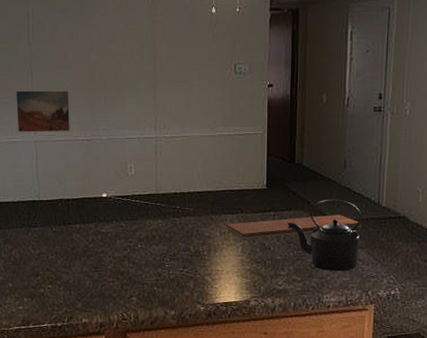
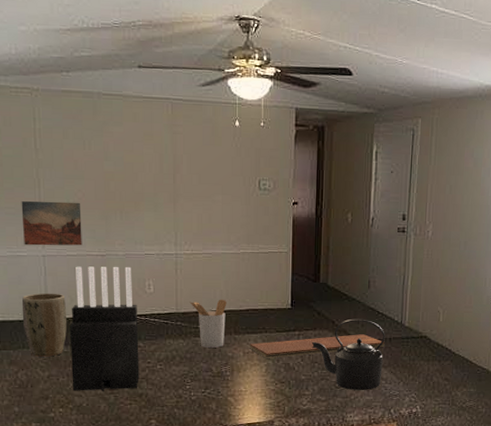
plant pot: none [16,176,55,236] -> present [21,293,67,357]
knife block: none [58,150,121,270] -> present [70,266,139,392]
utensil holder: none [168,180,204,228] -> present [189,299,227,348]

